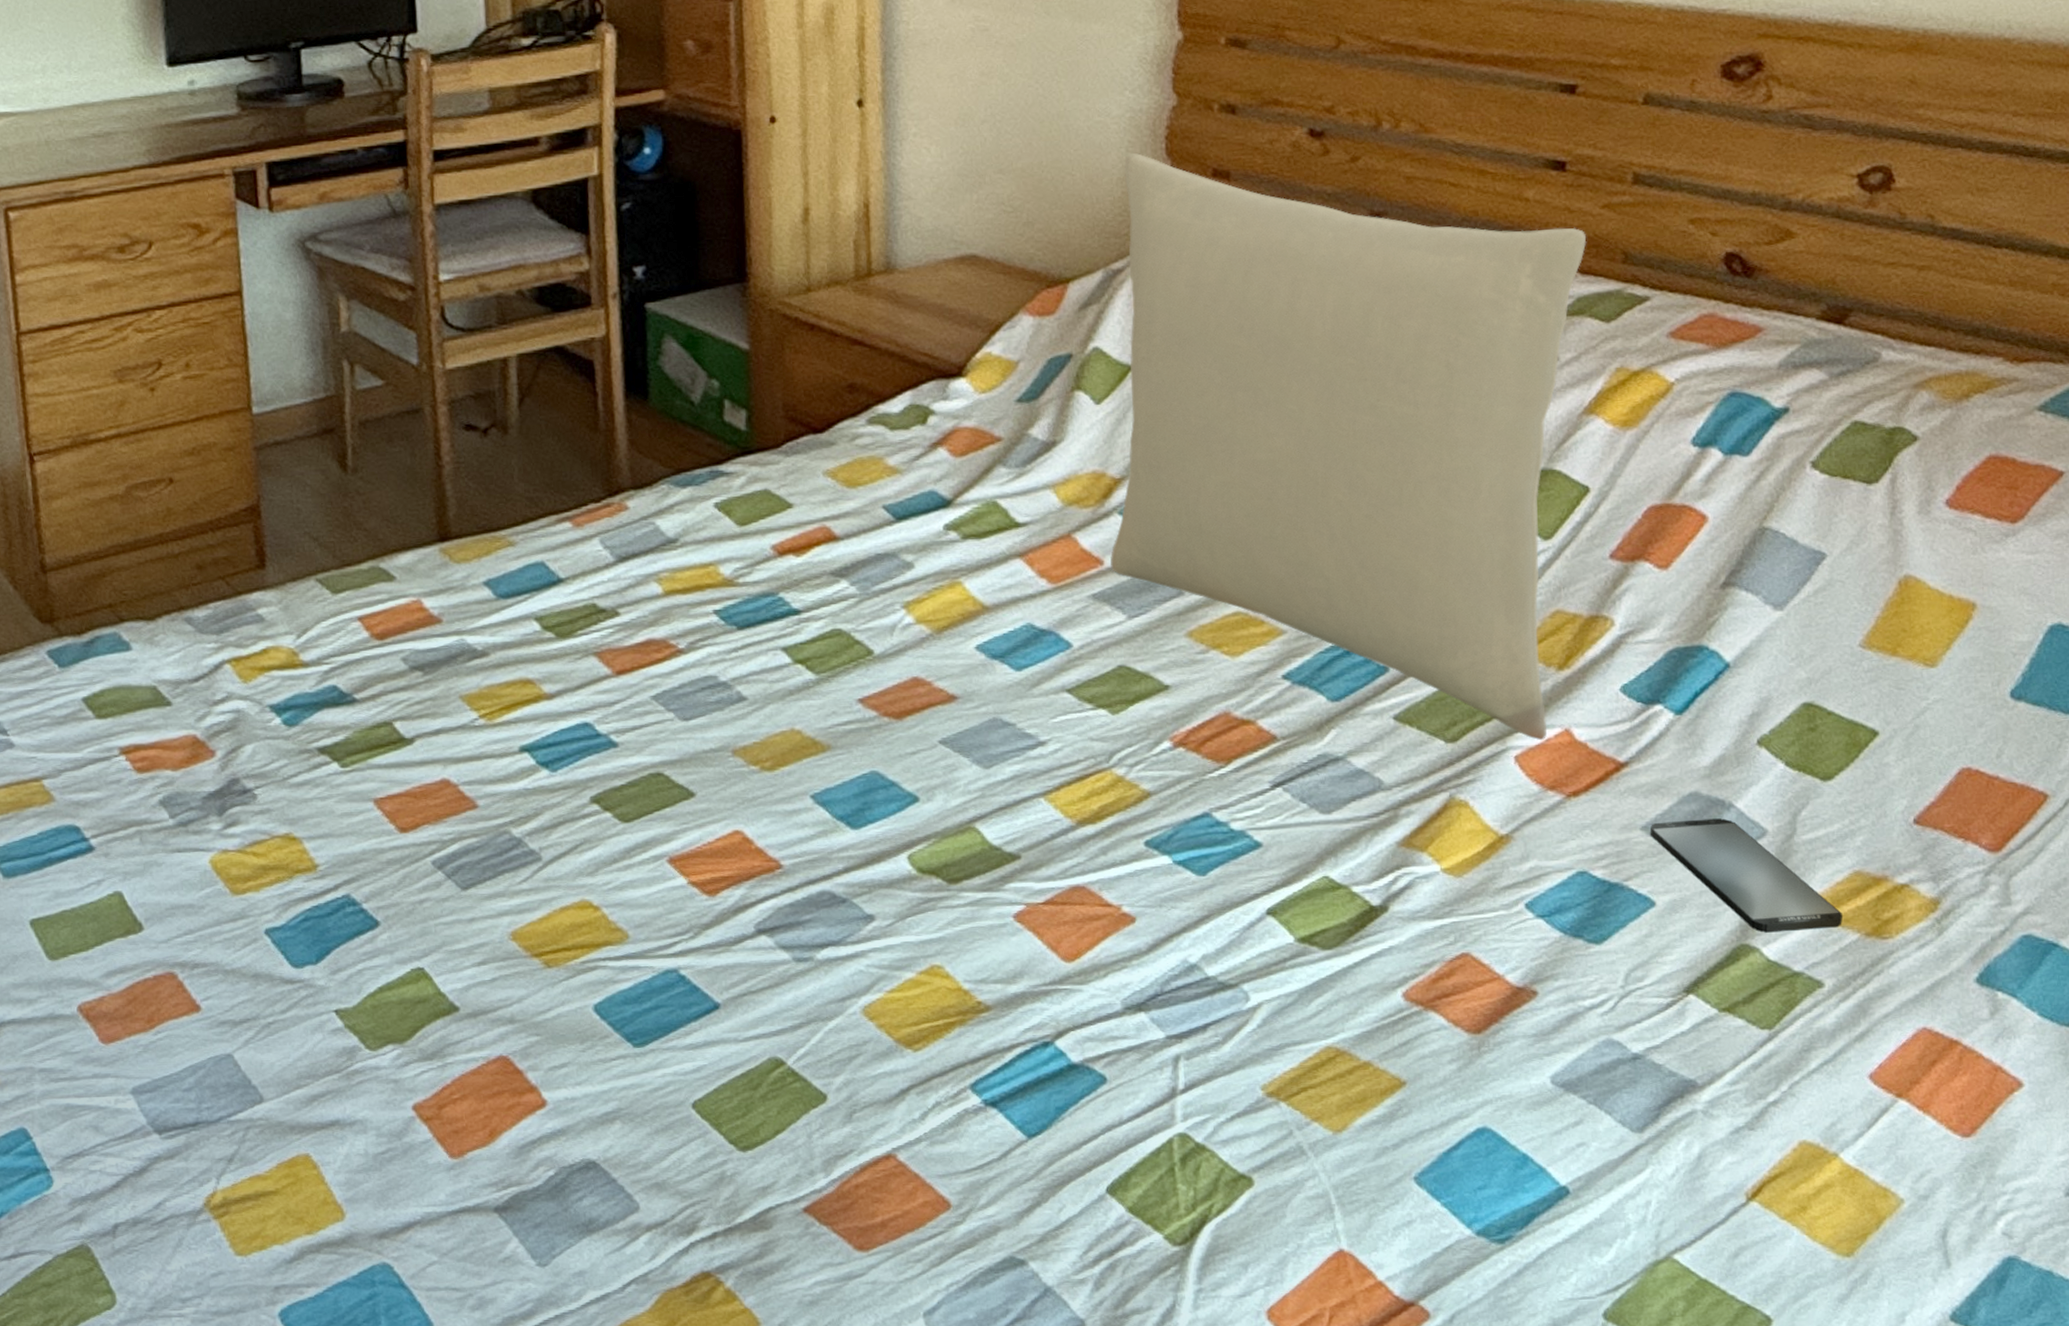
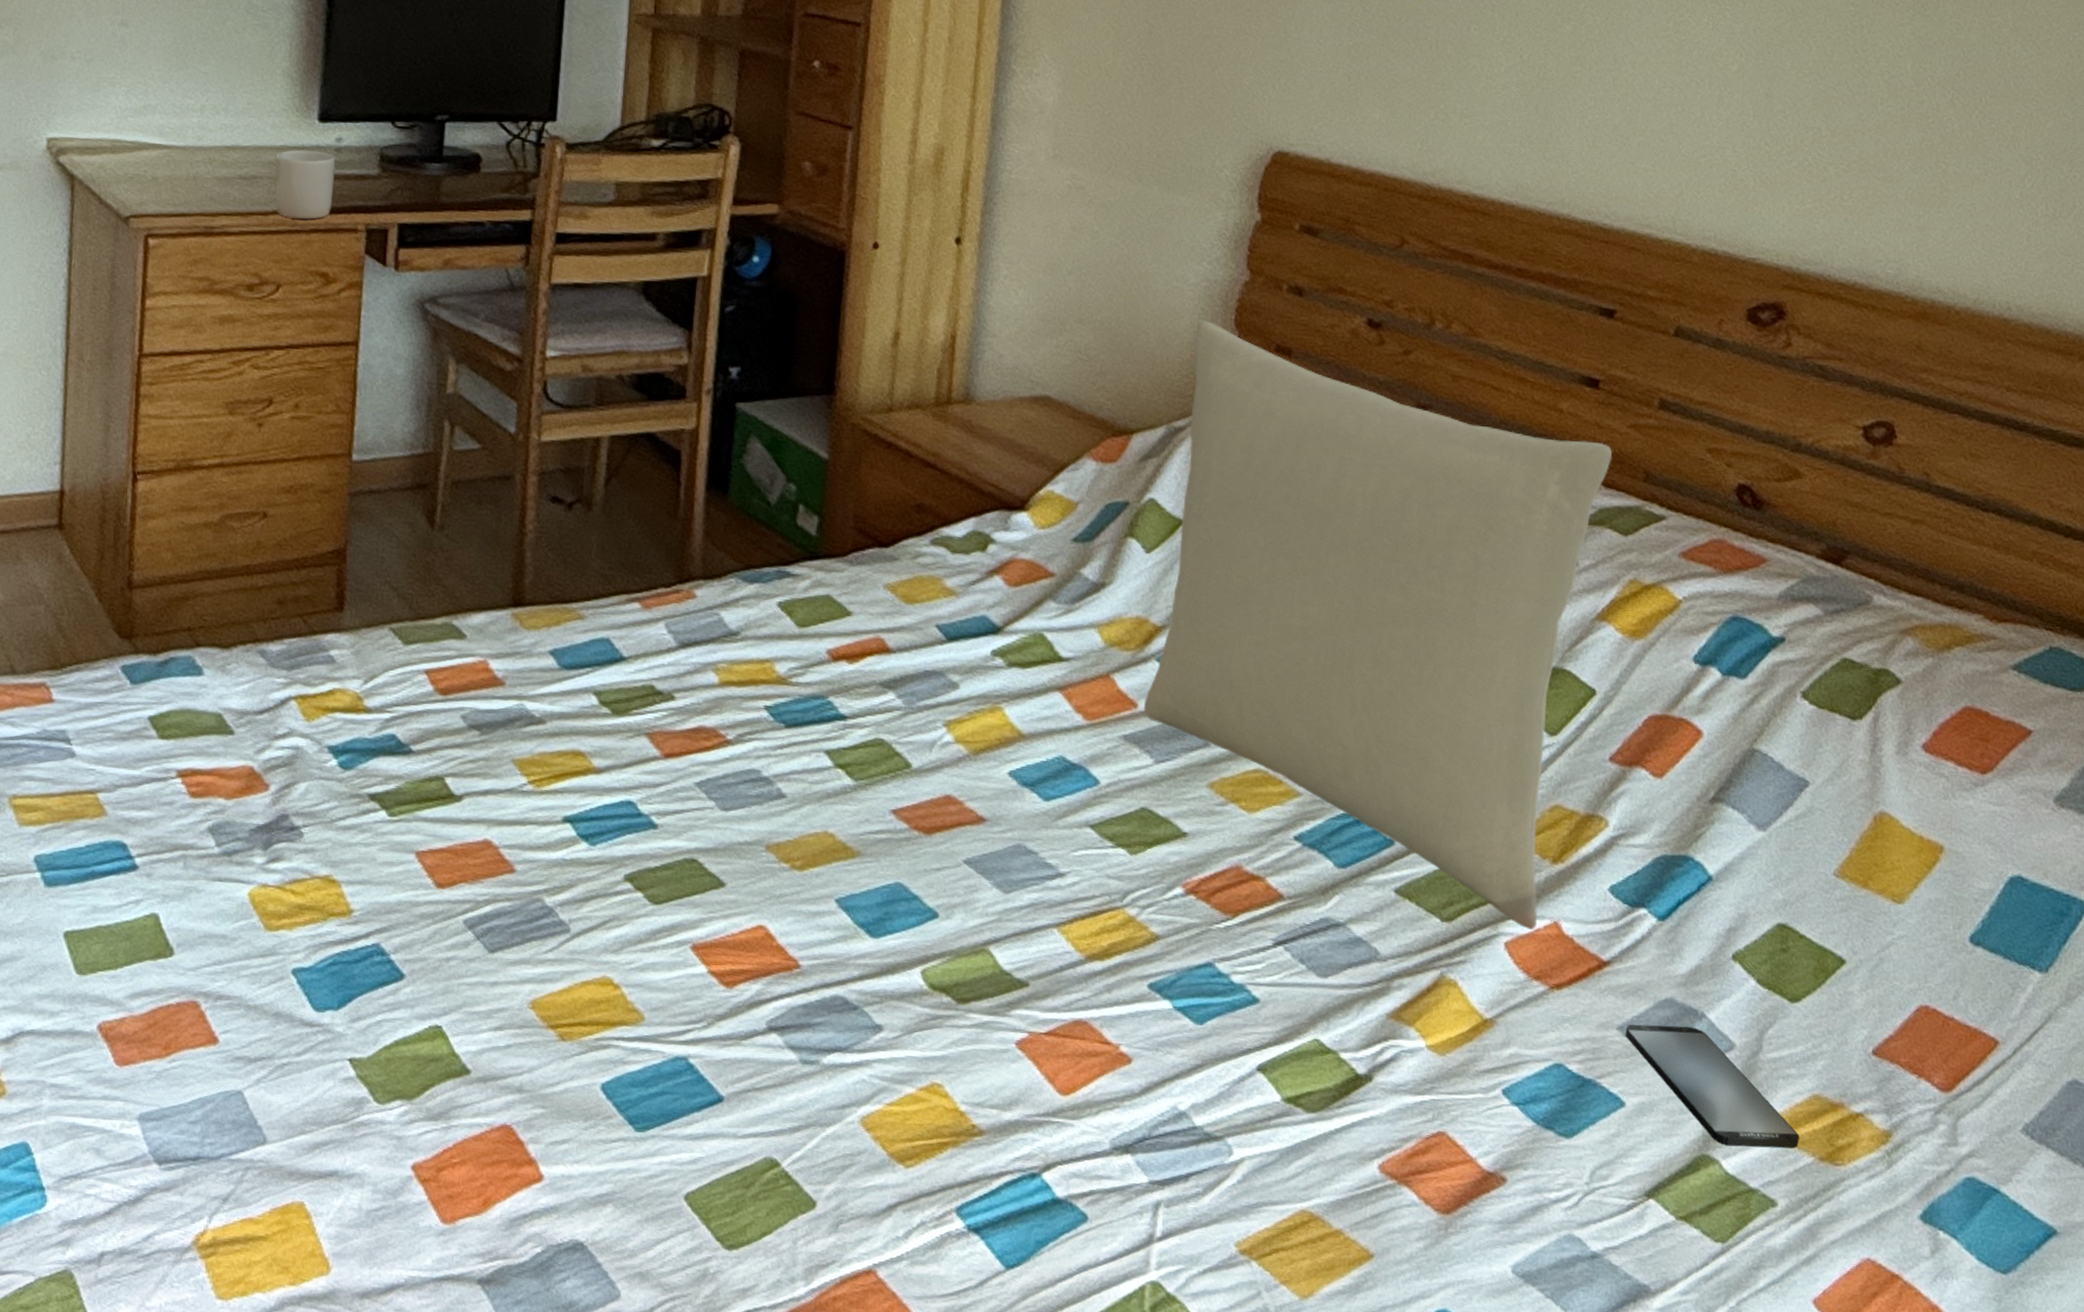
mug: none [127,97,195,171] -> present [275,149,336,219]

